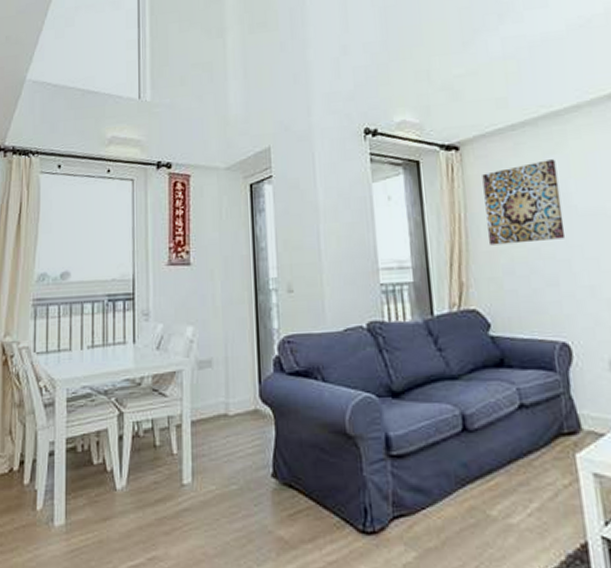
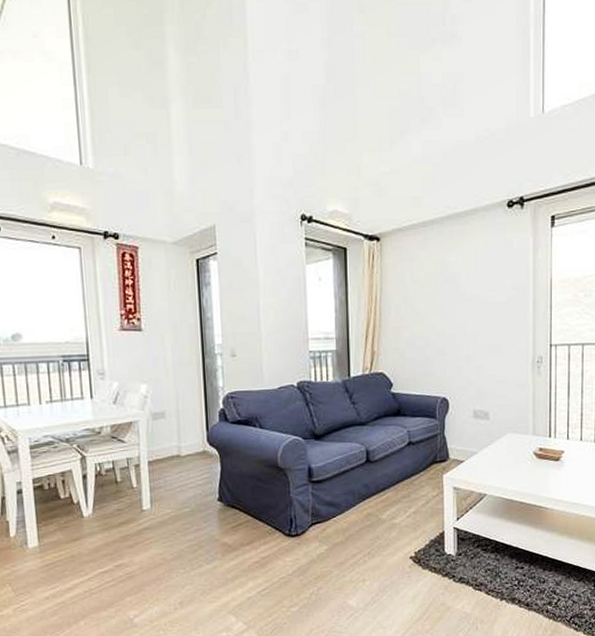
wall art: present [482,159,566,245] -> none [396,254,454,322]

